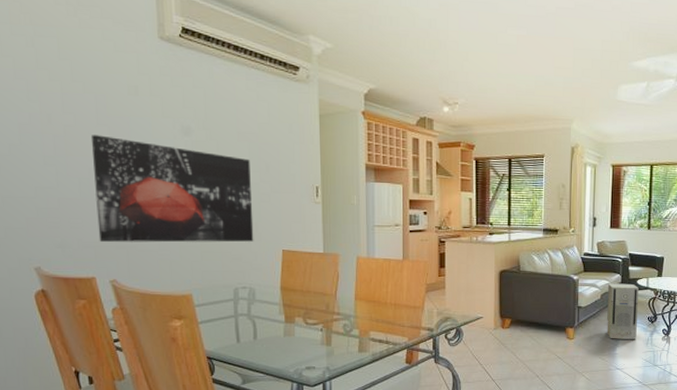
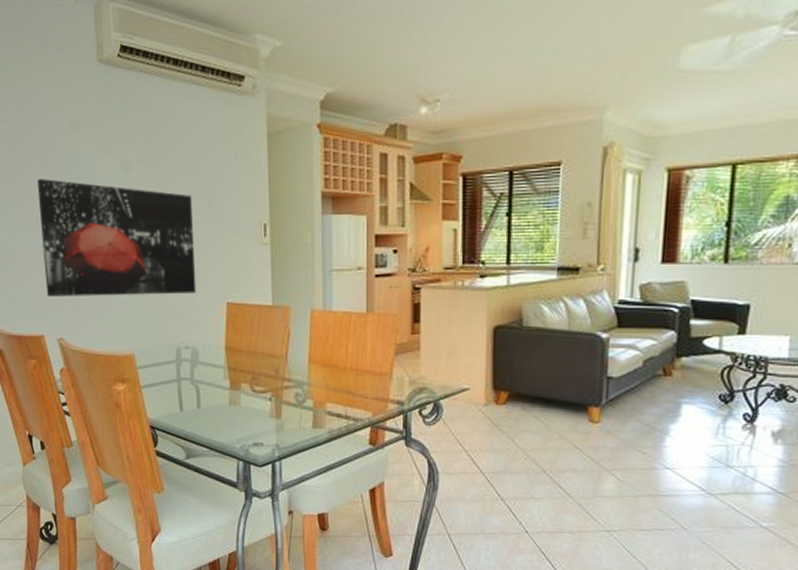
air purifier: present [607,283,639,339] -> none [651,344,705,427]

